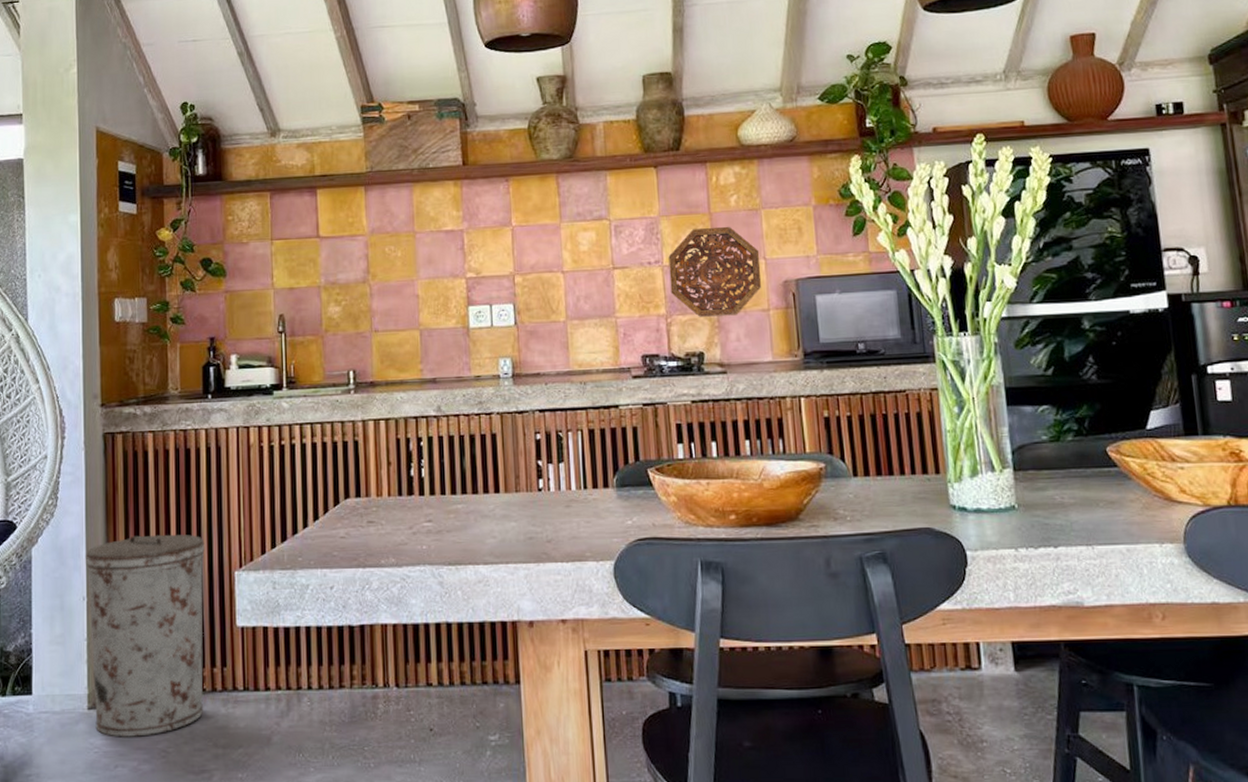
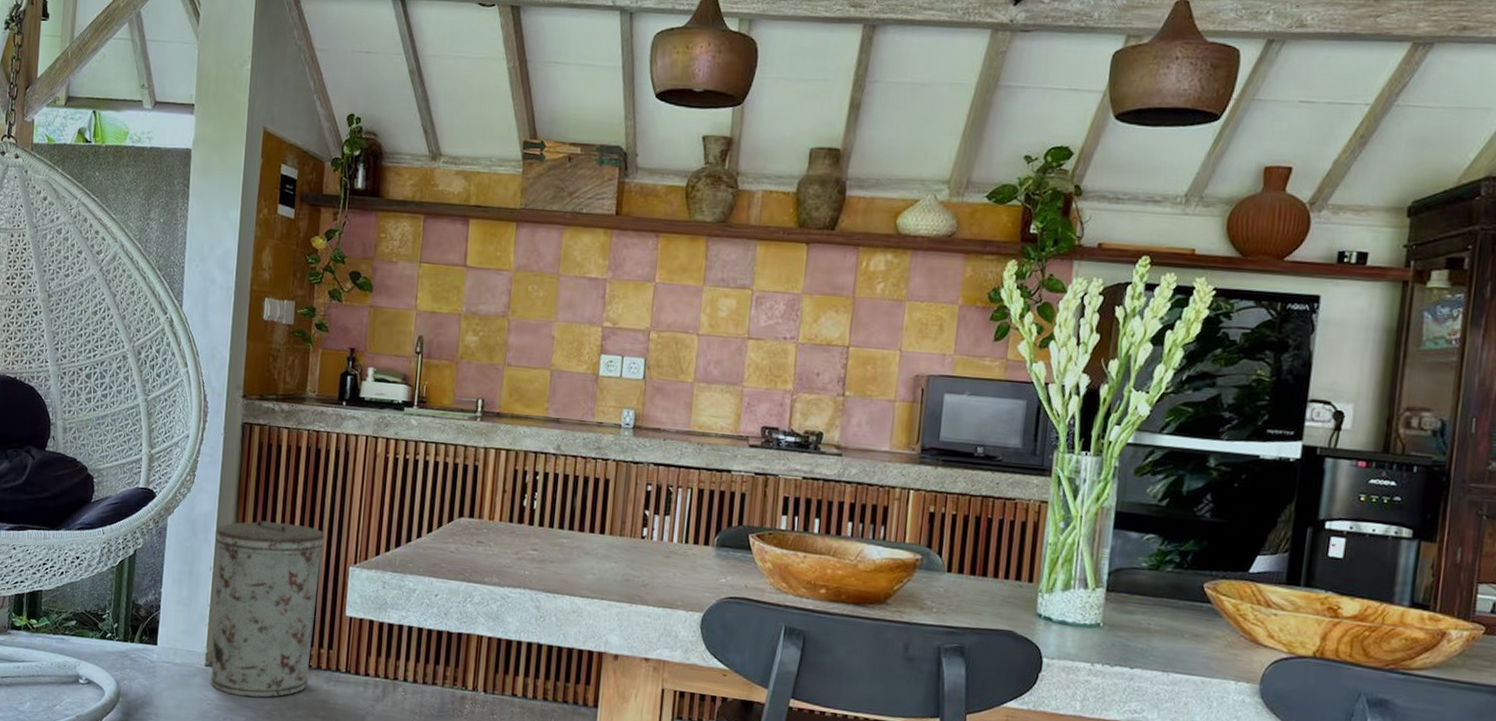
decorative platter: present [668,226,762,317] -> none [801,311,897,402]

